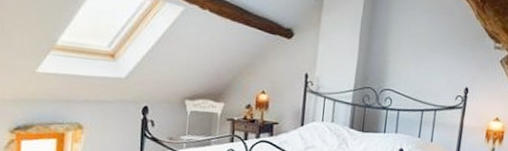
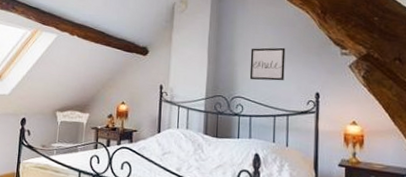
wall art: none [401,36,441,74] -> present [249,47,286,81]

